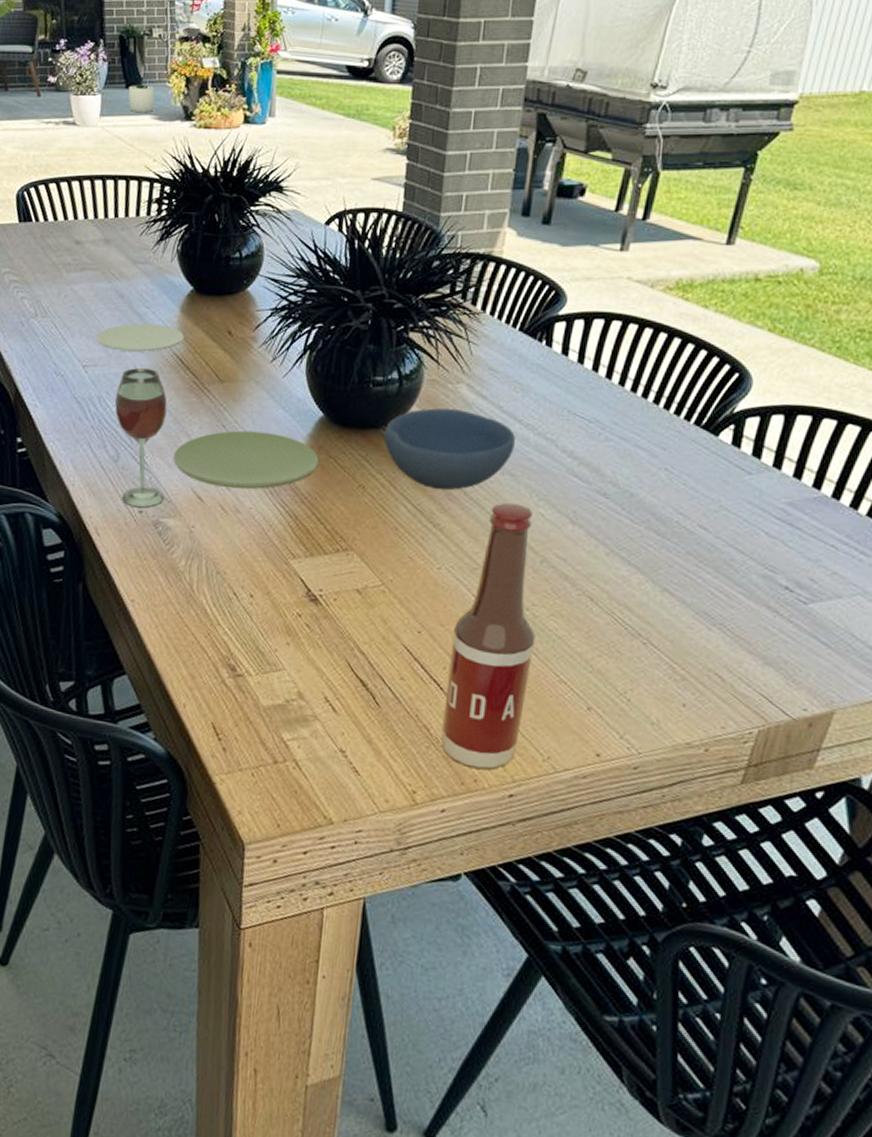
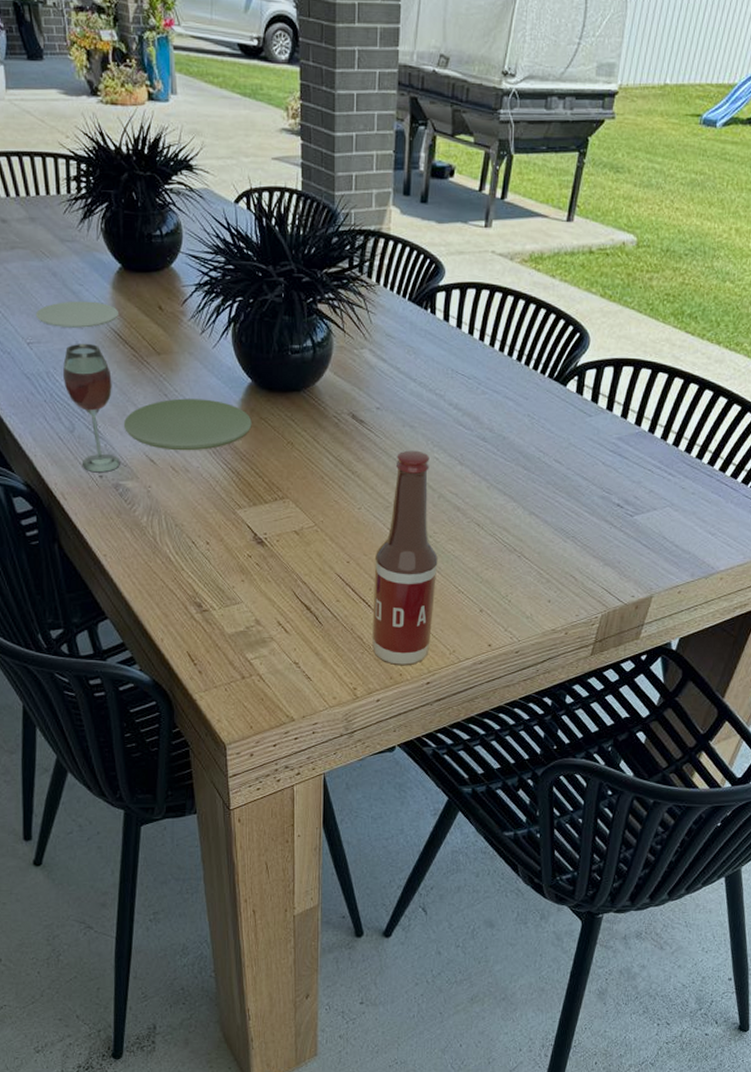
planter: present [128,84,155,113] -> none [30,55,58,87]
bowl: present [383,408,515,490] -> none [304,371,411,443]

